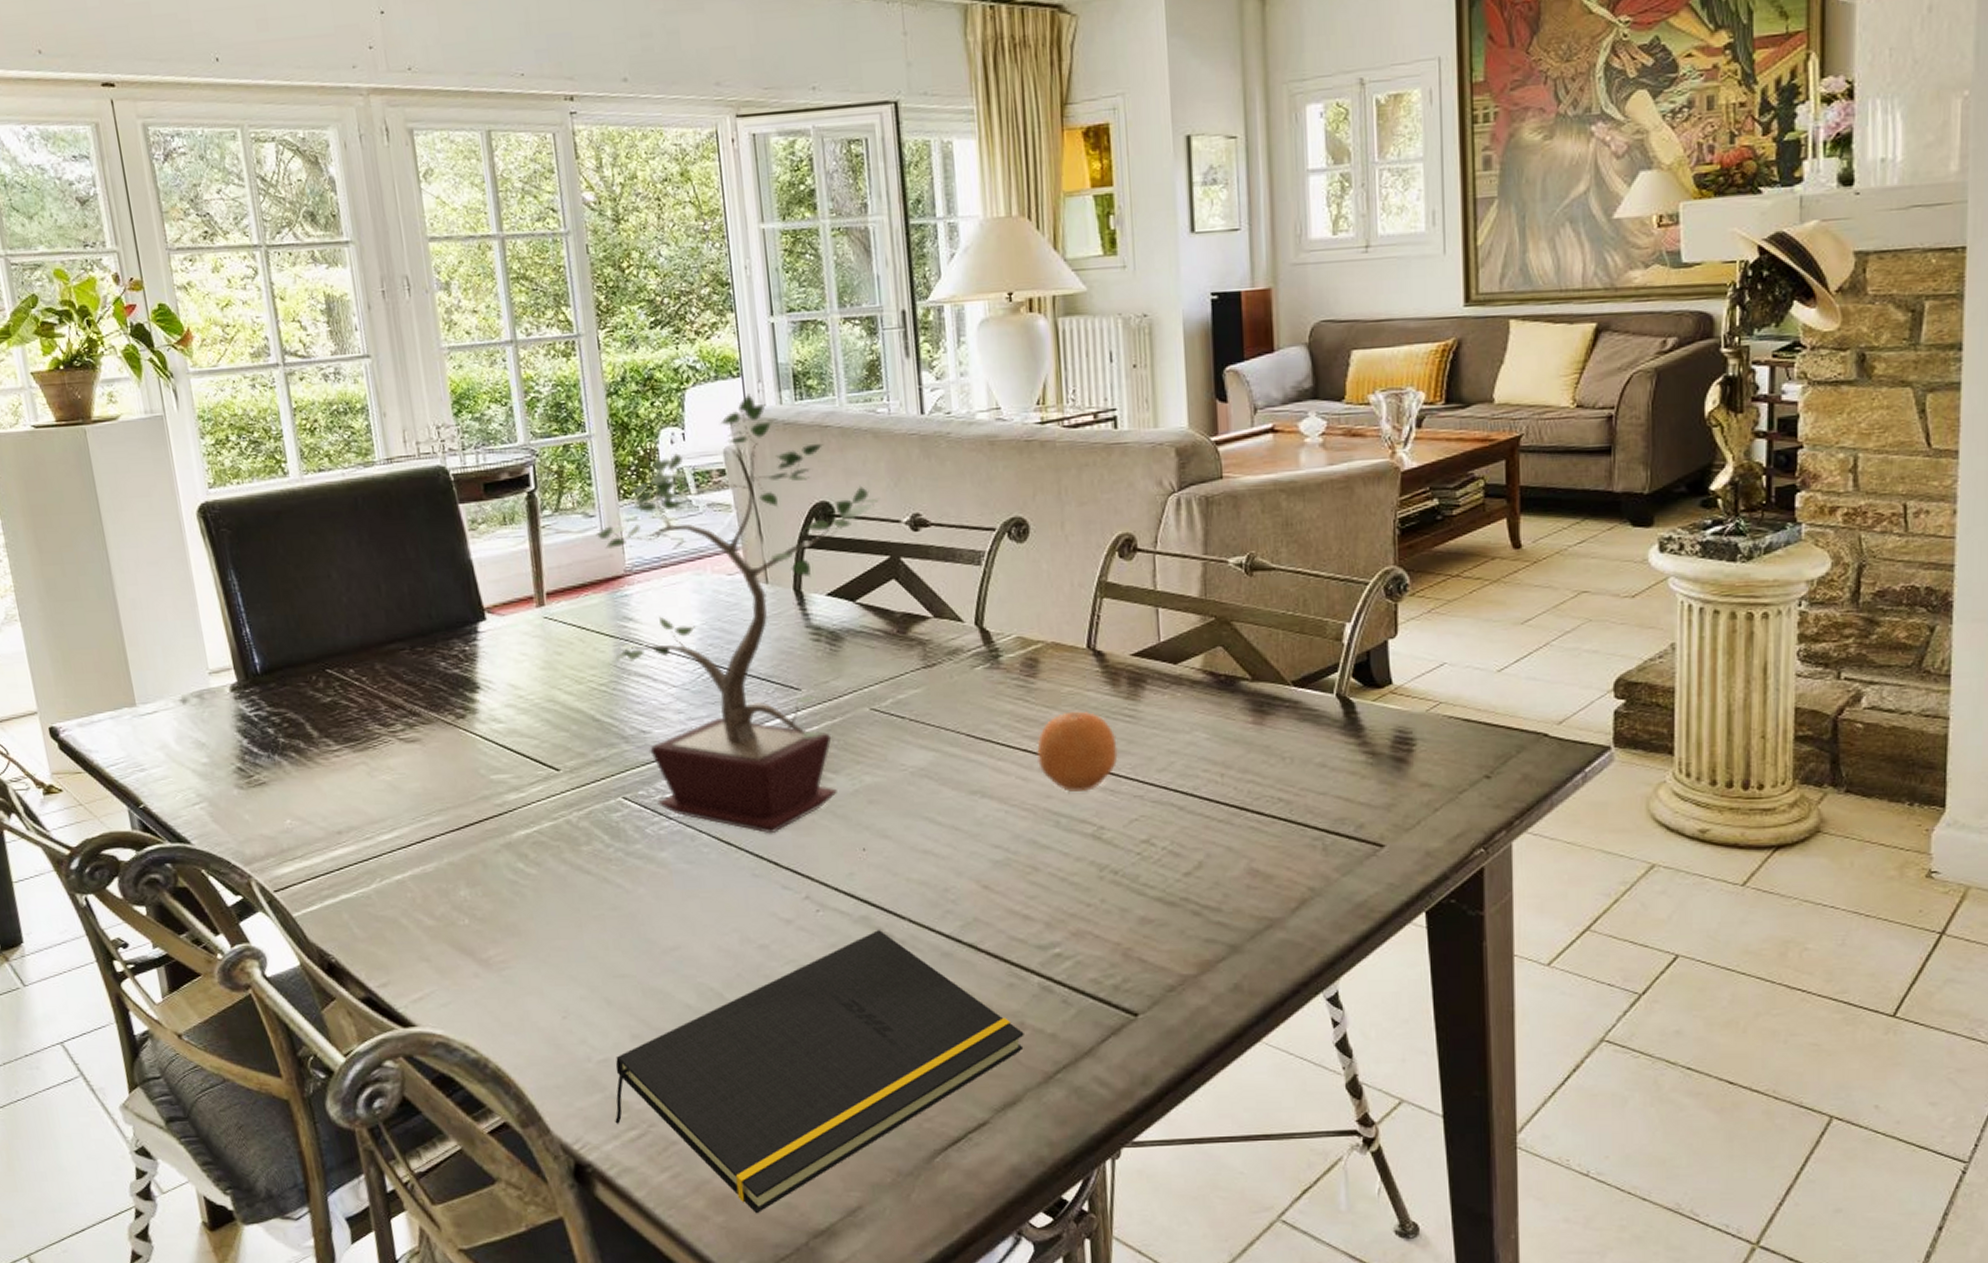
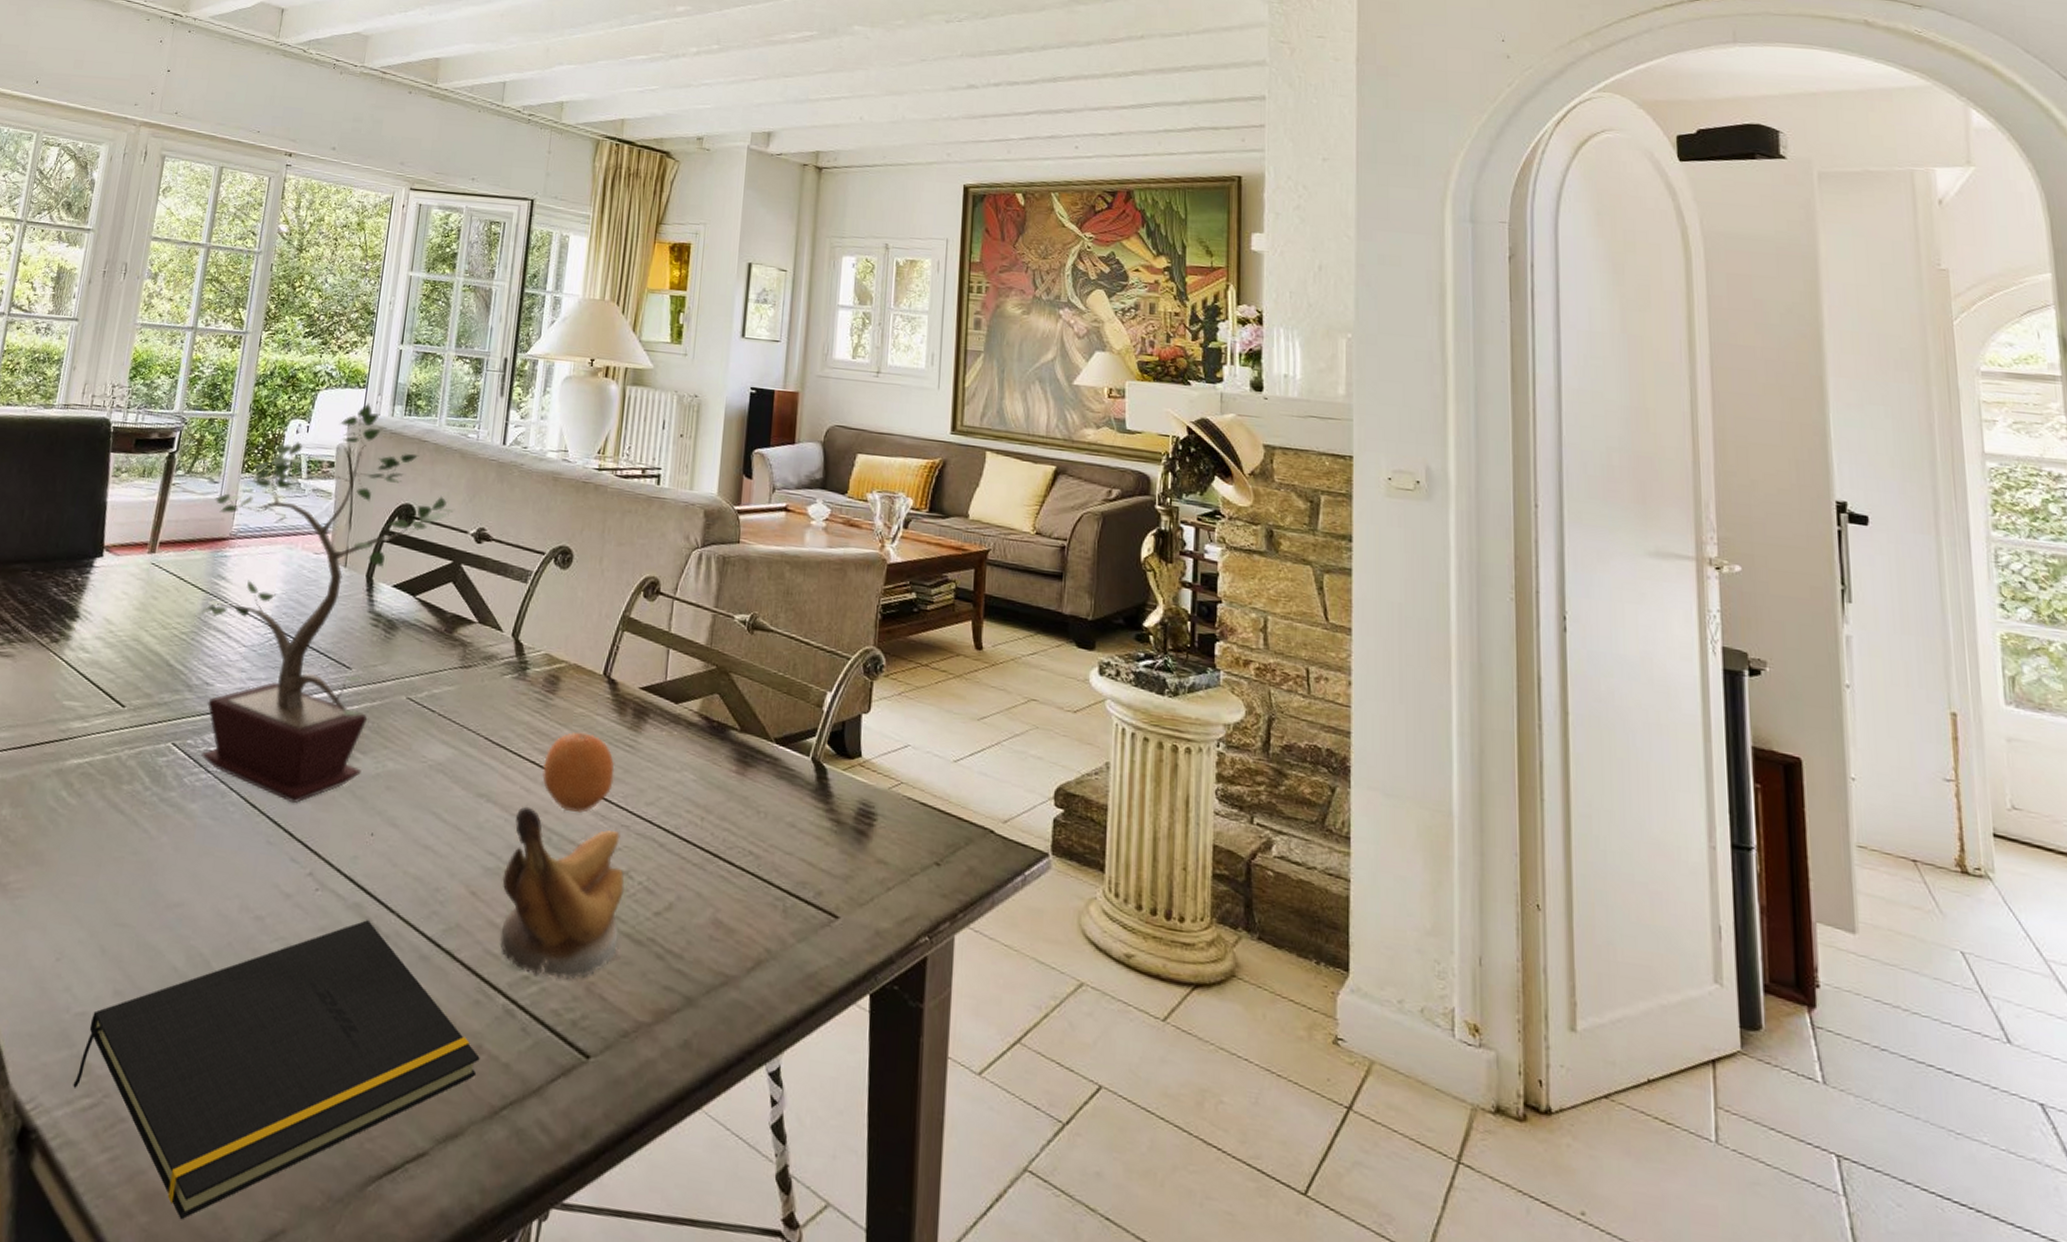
banana: none [1013,795,1150,952] -> present [500,806,624,980]

